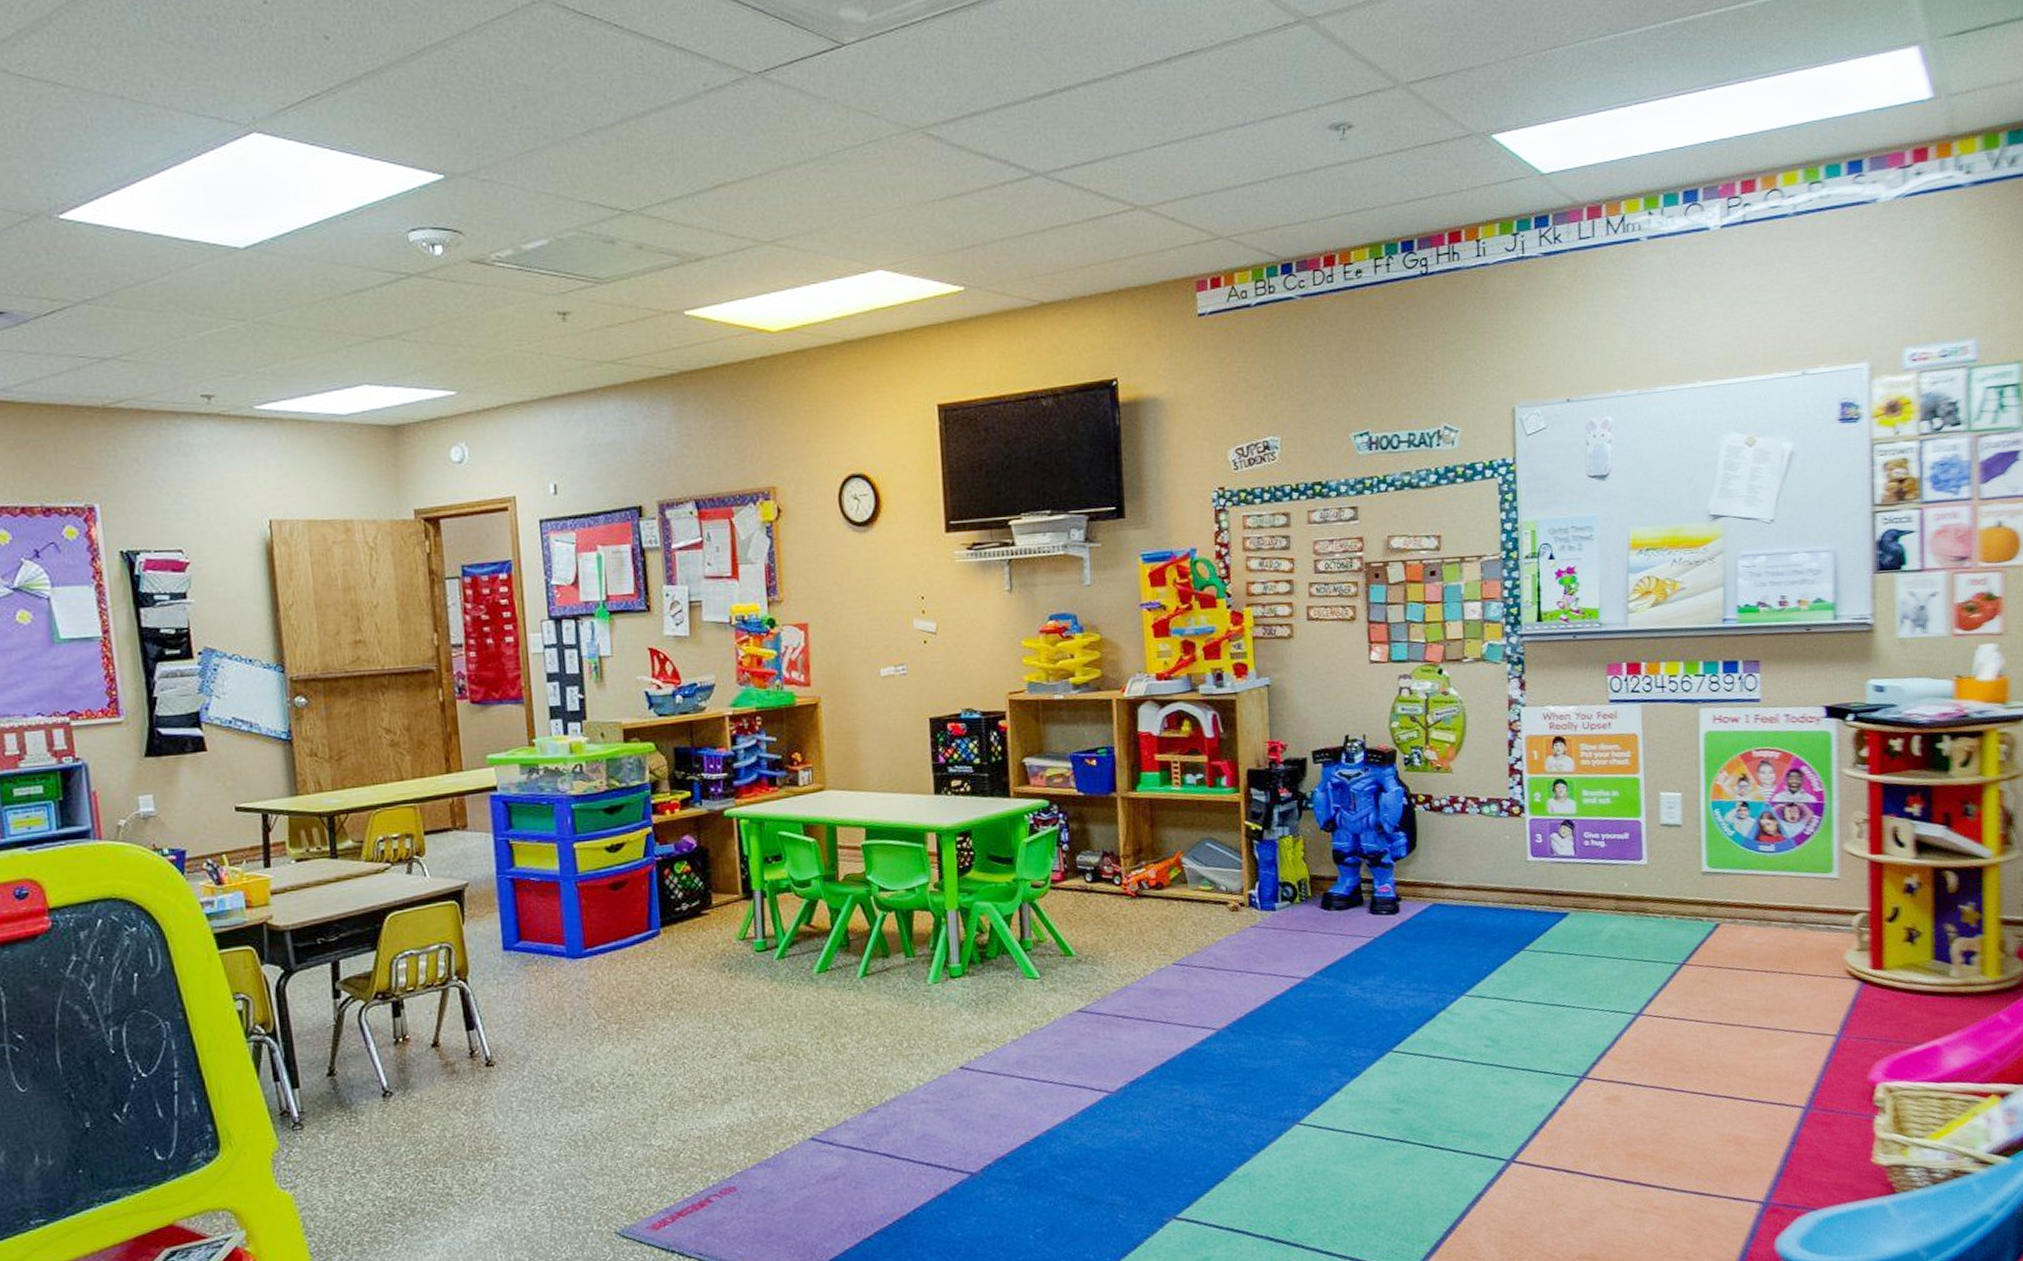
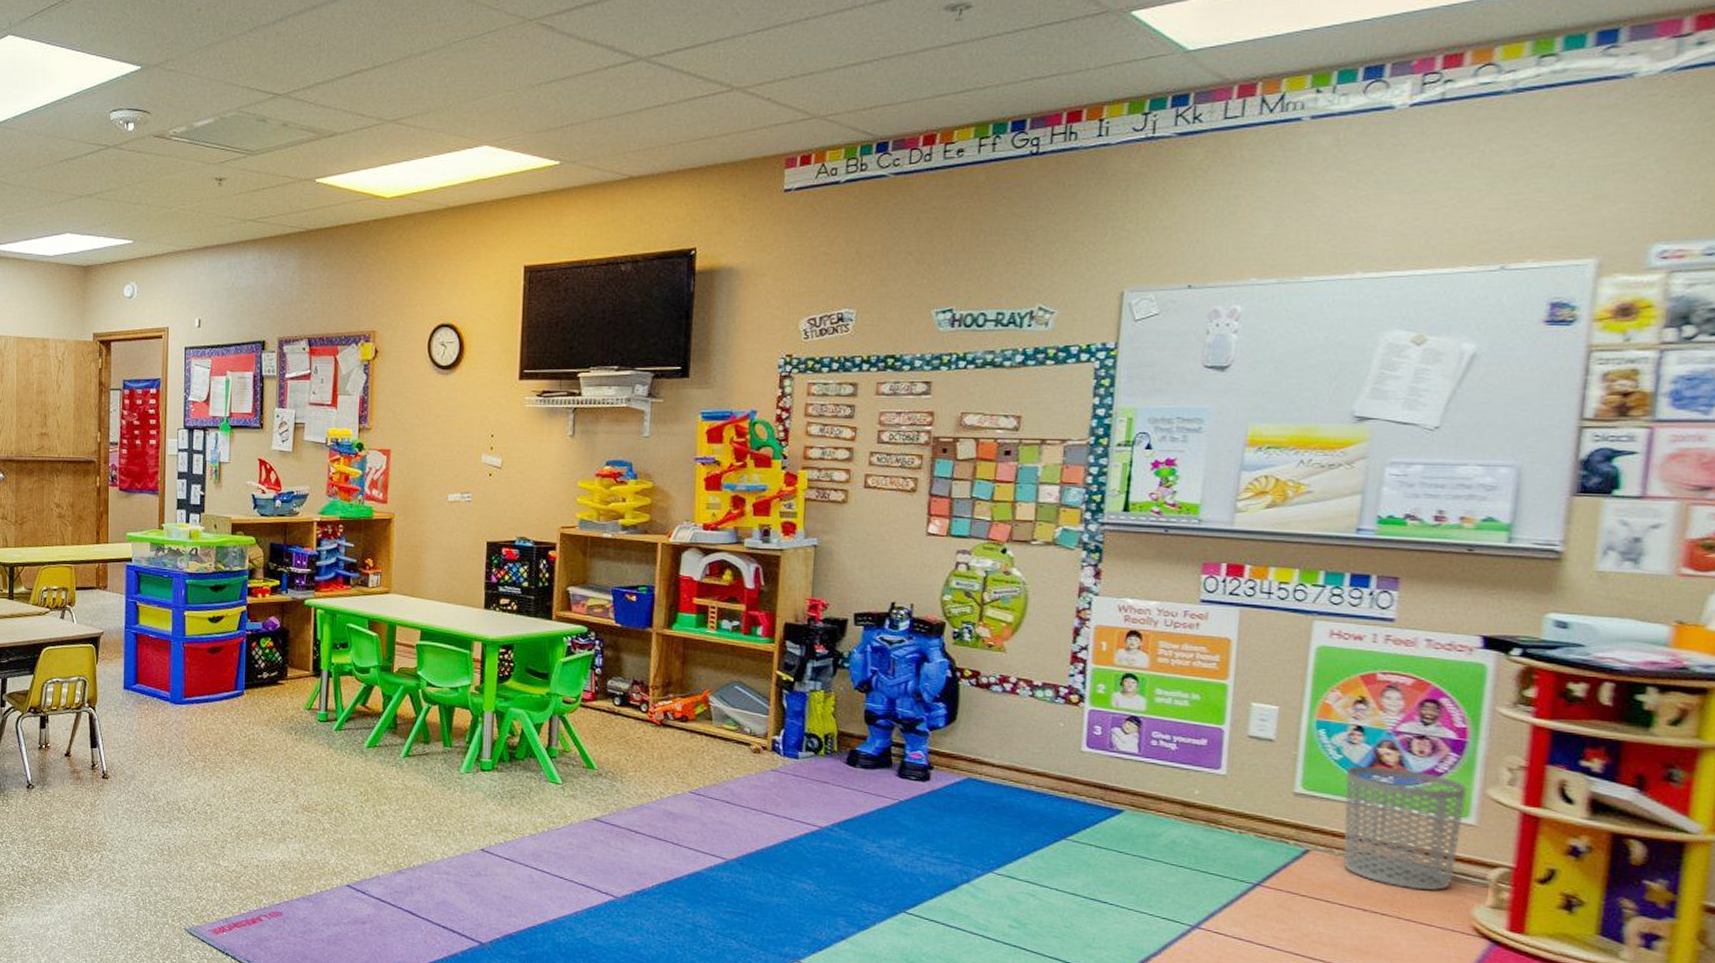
waste bin: none [1739,836,1829,946] -> present [1343,765,1467,890]

